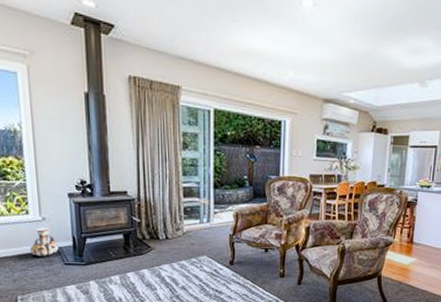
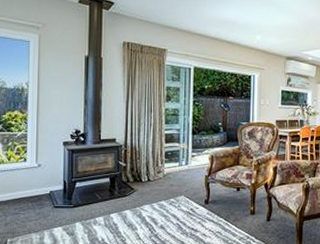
vase: present [29,227,59,256] -> none [23,173,51,200]

